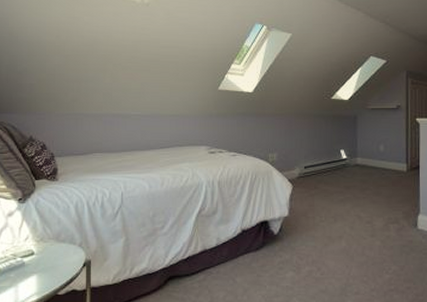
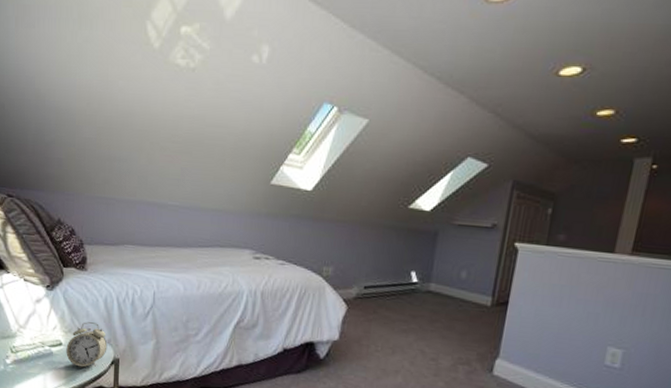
alarm clock: none [38,228,79,274] -> present [66,322,108,368]

